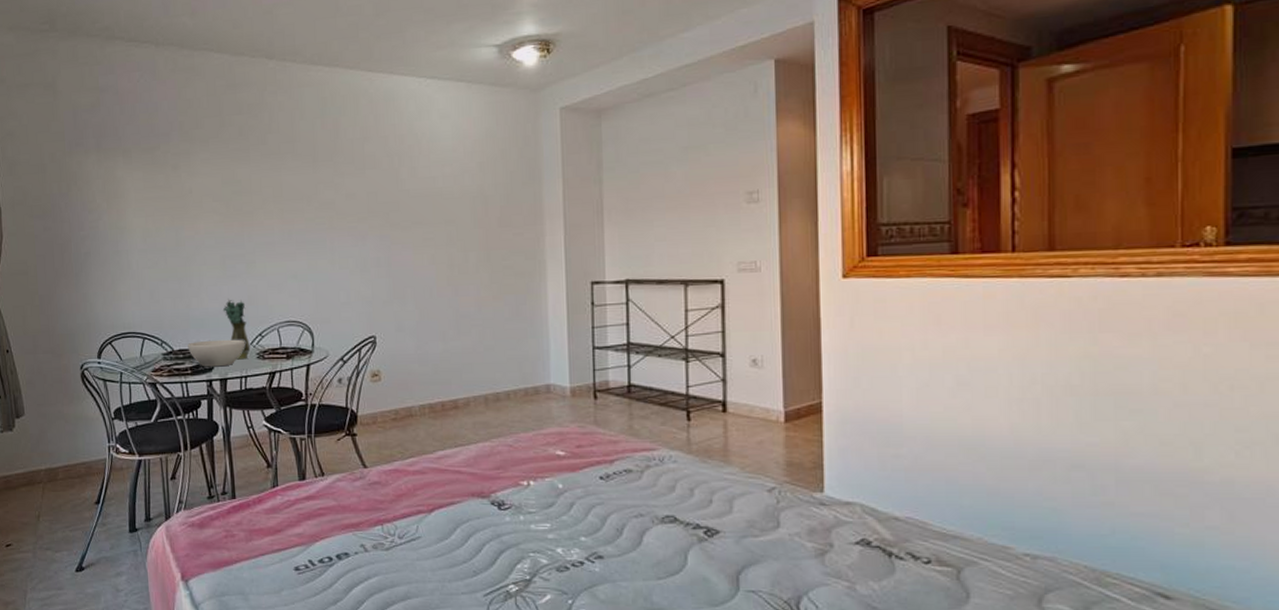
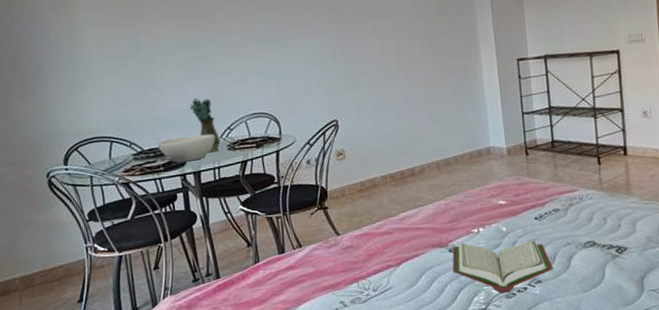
book: none [493,495,619,565] -> present [452,240,553,293]

